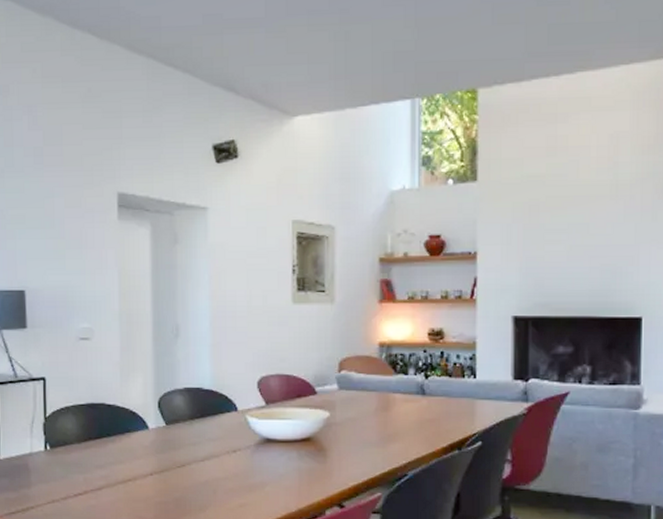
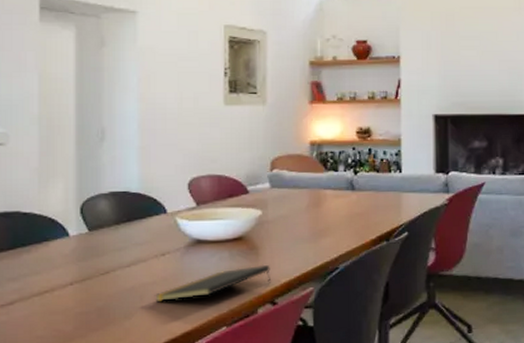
notepad: none [226,466,338,497] -> present [154,264,270,301]

